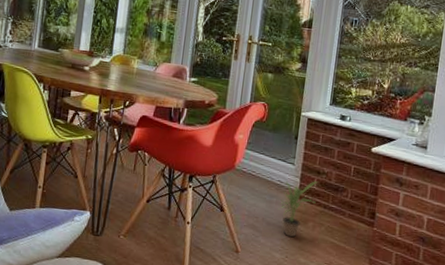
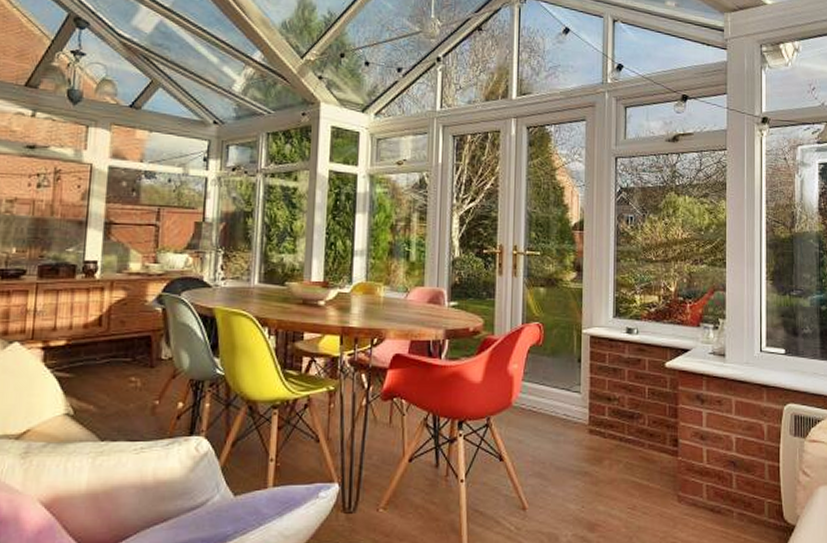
potted plant: present [278,181,317,238] -> none [567,410,610,482]

